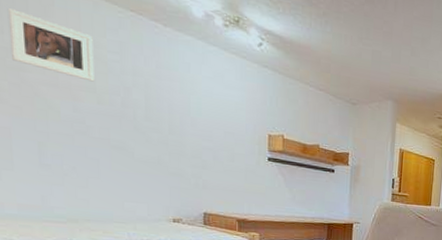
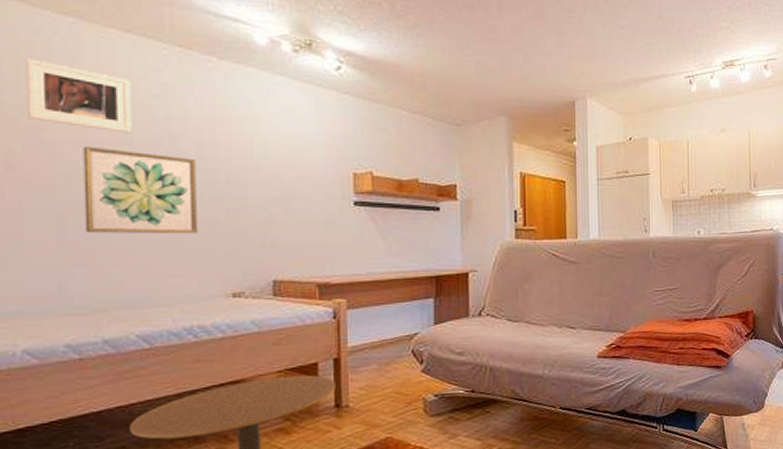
wall art: none [56,88,146,170] -> present [83,146,197,234]

